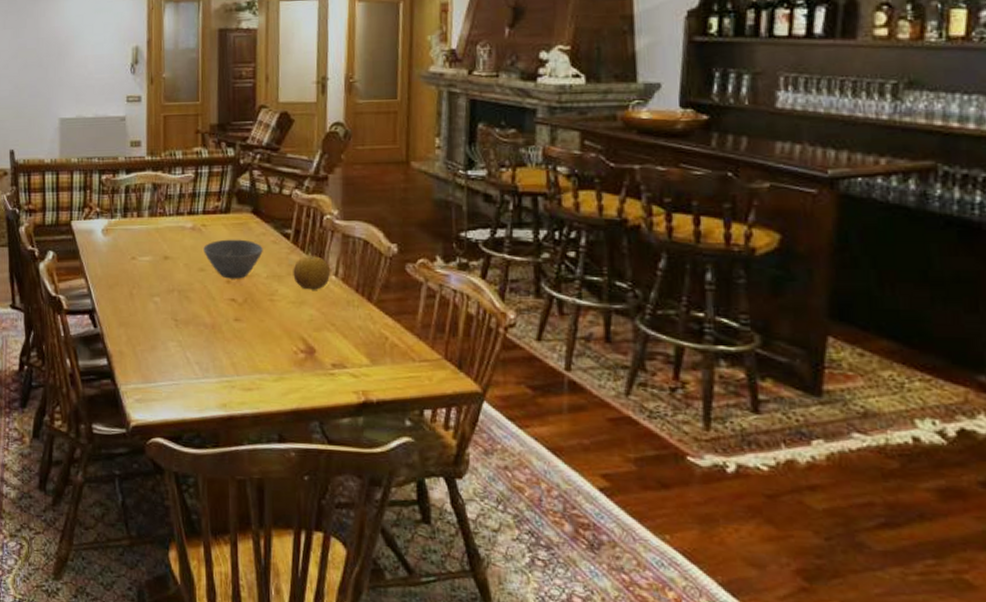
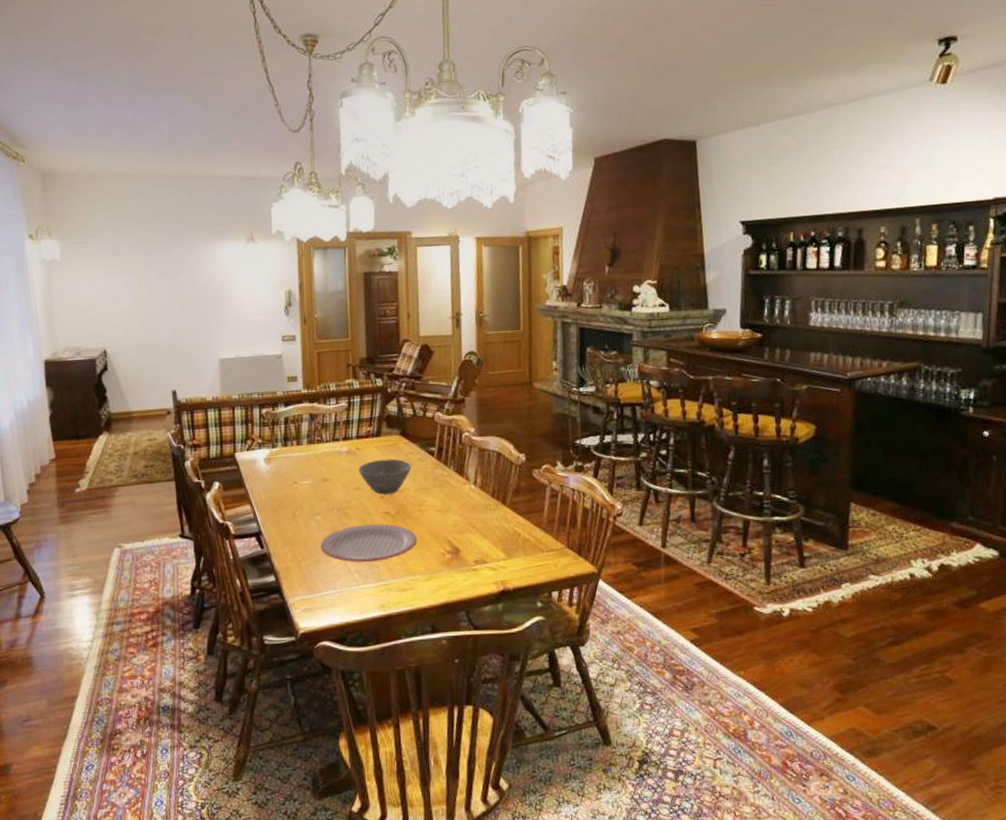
plate: none [158,311,267,355] -> present [321,524,418,563]
fruit: present [293,256,330,290] -> none [438,469,470,499]

